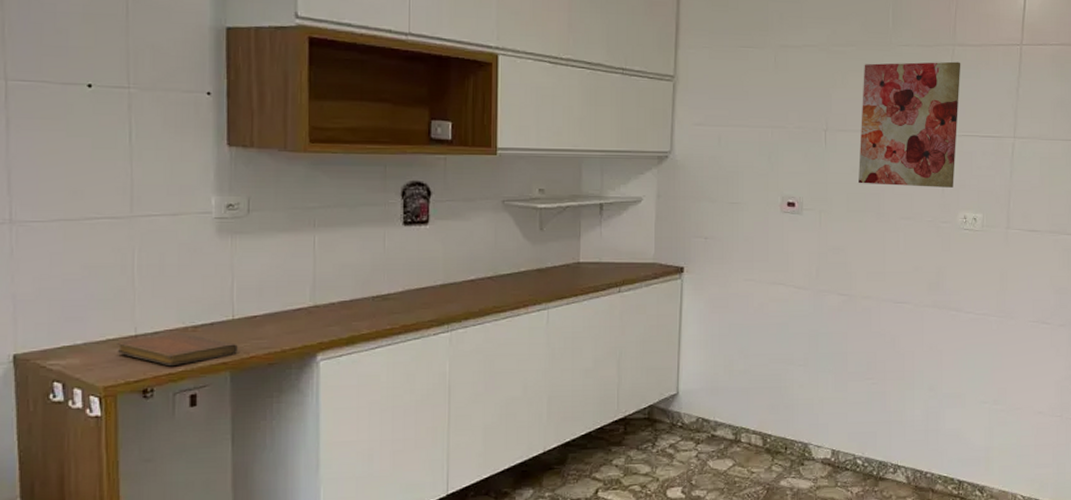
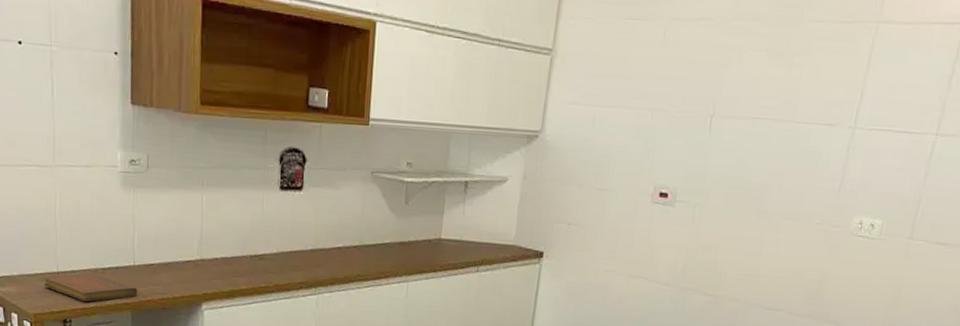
wall art: present [858,61,961,188] -> none [742,41,885,188]

